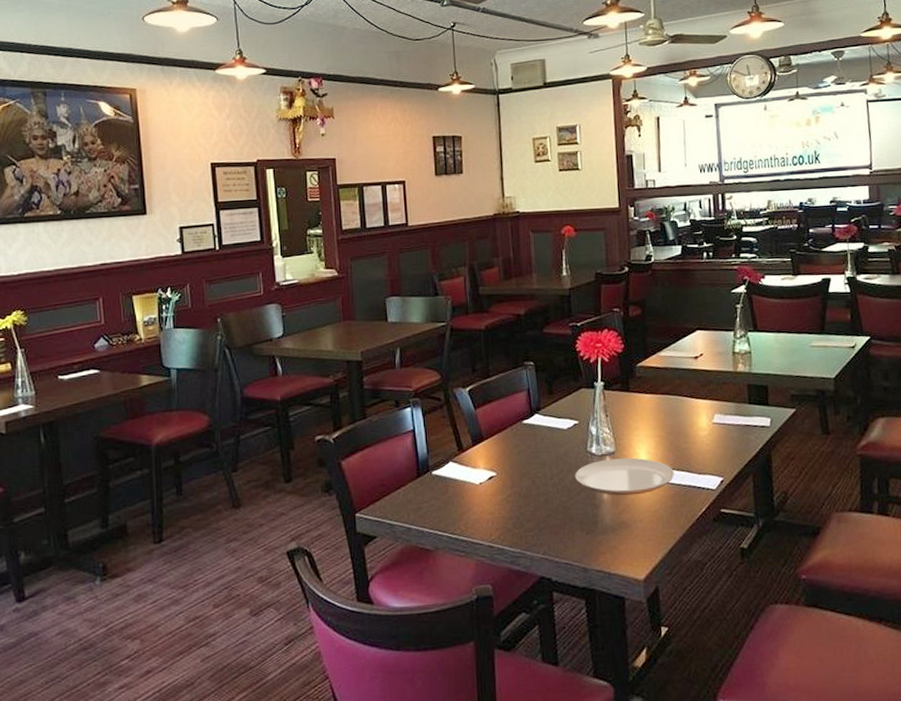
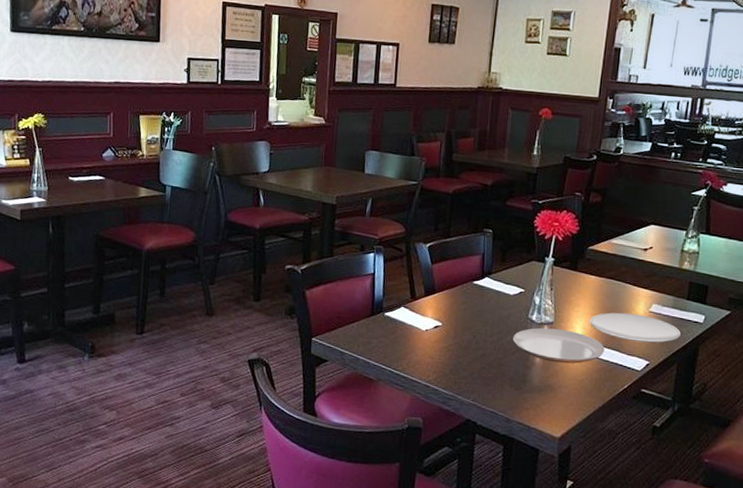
plate: none [652,428,750,459] -> present [589,312,681,344]

